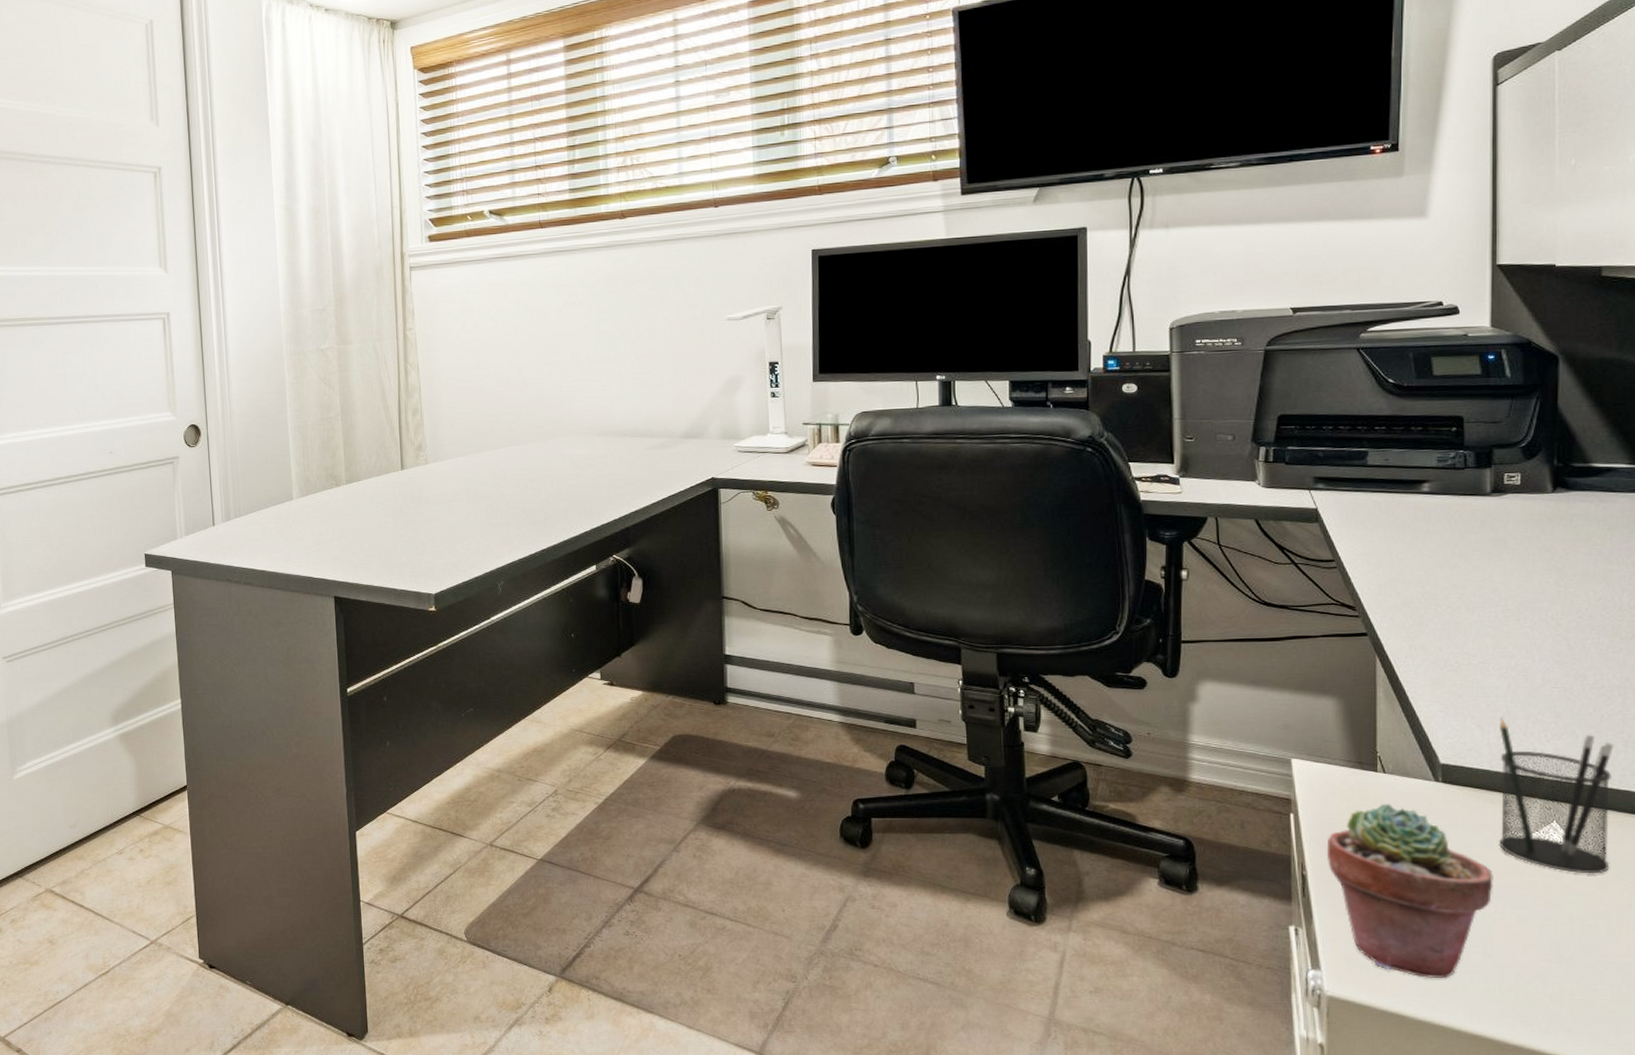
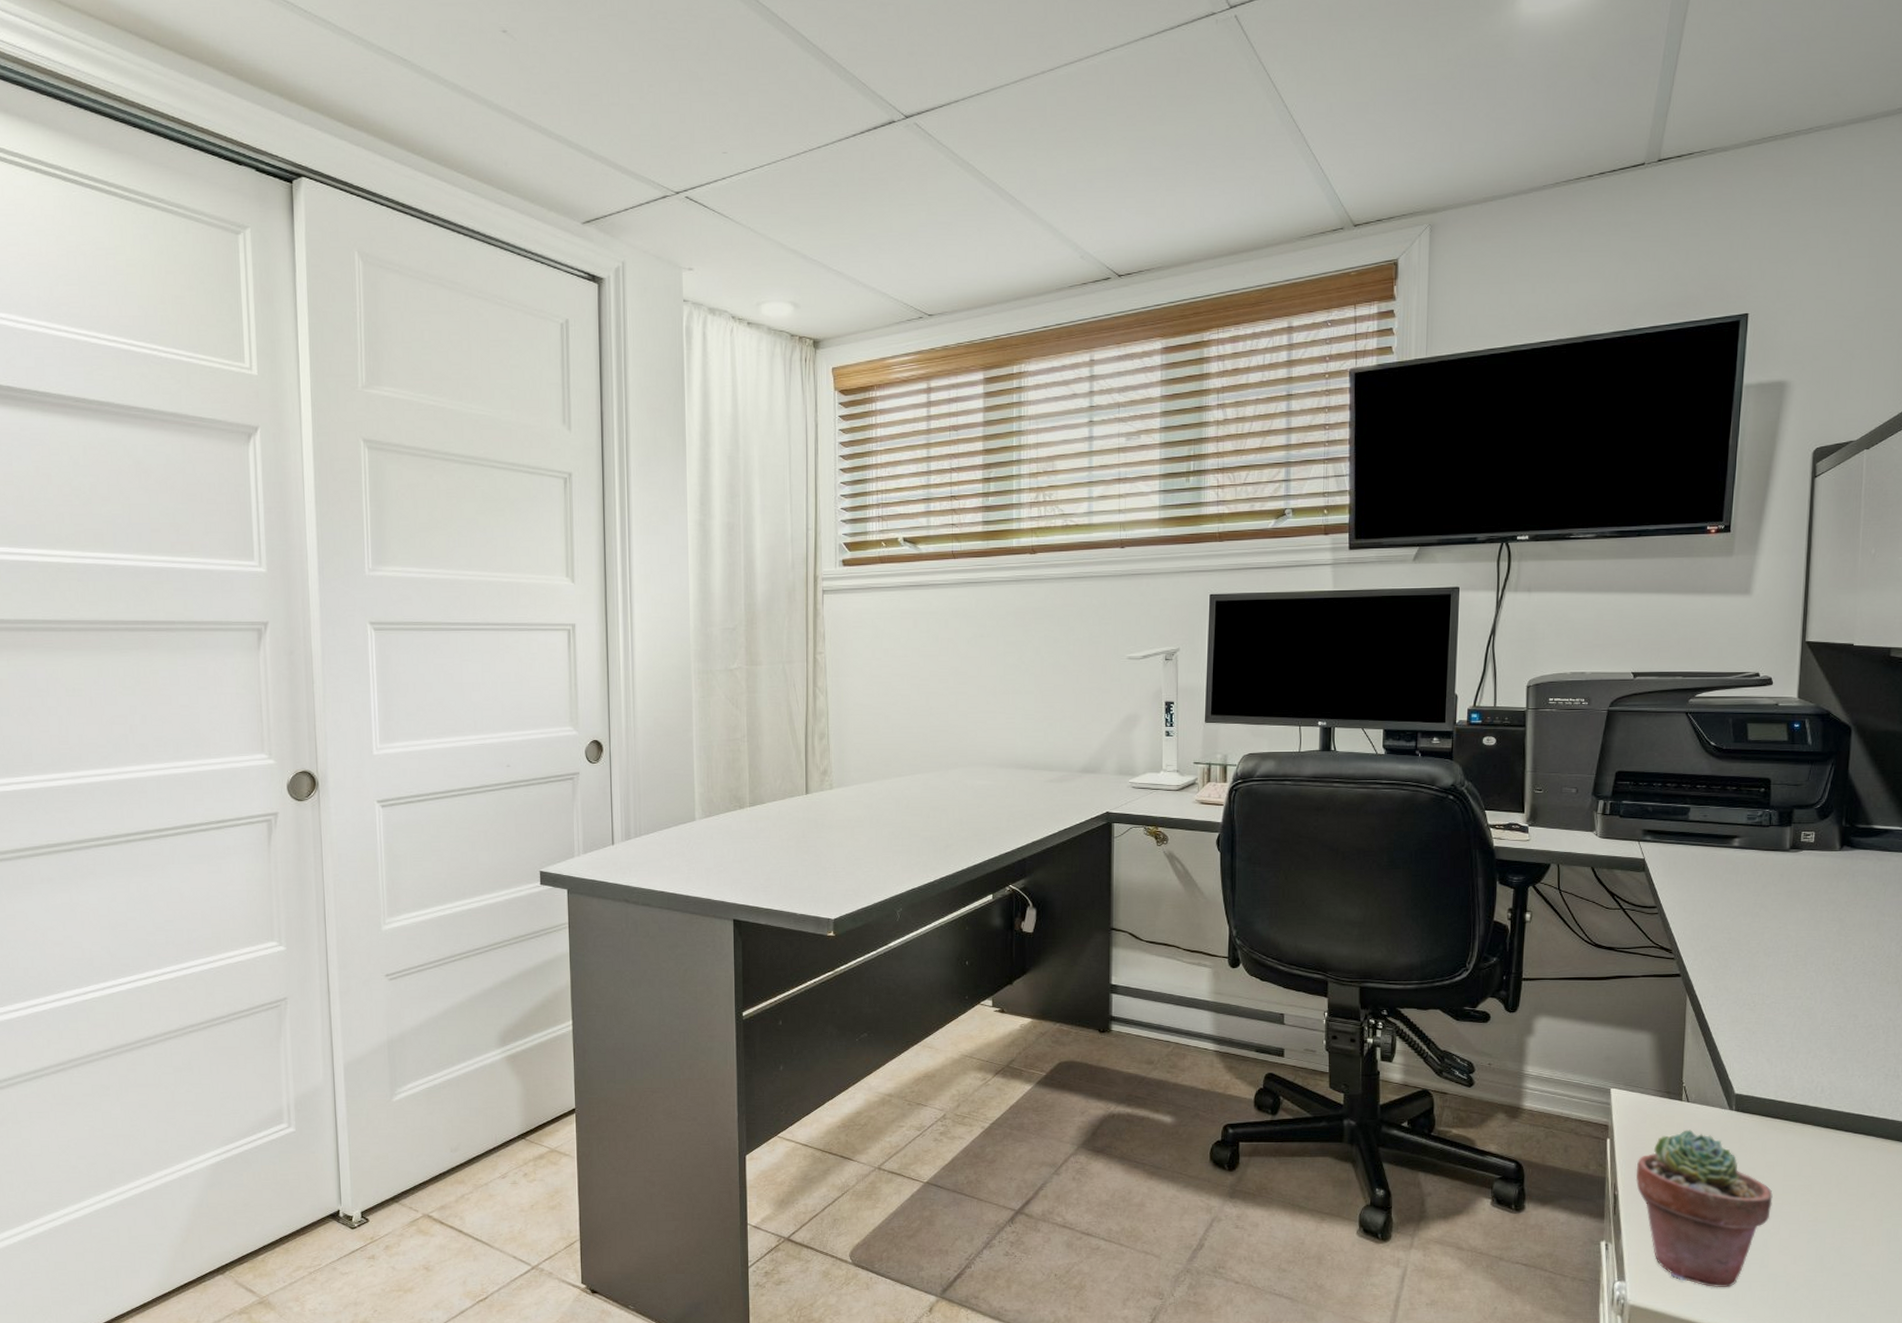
pencil holder: present [1499,717,1614,873] -> none [1779,1052,1877,1192]

